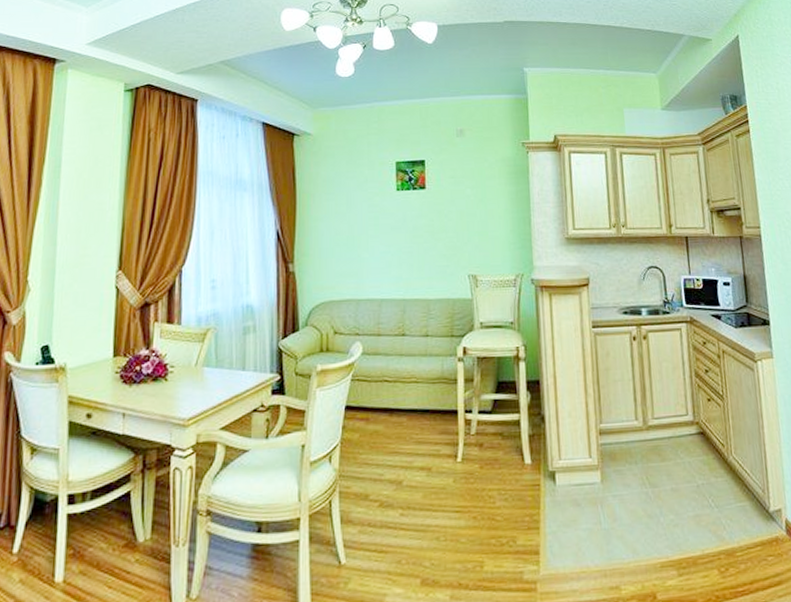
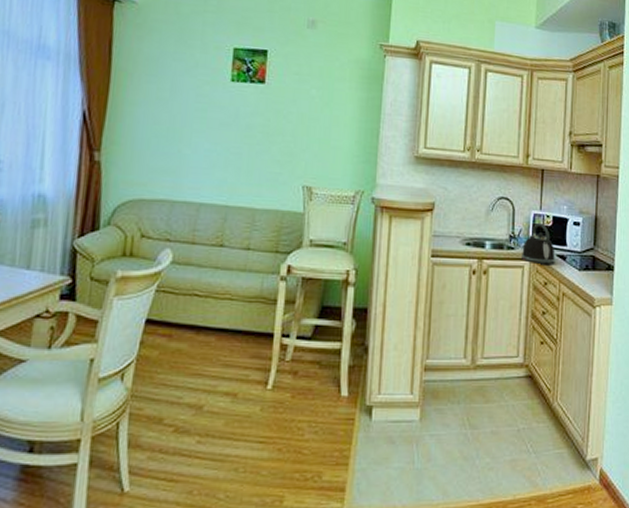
kettle: none [677,286,711,326] -> present [522,222,555,265]

